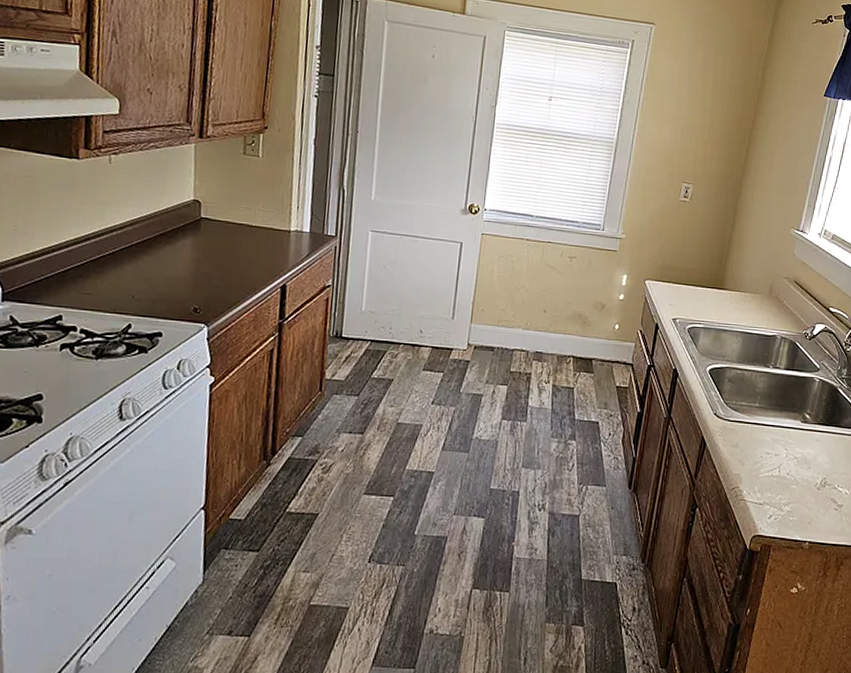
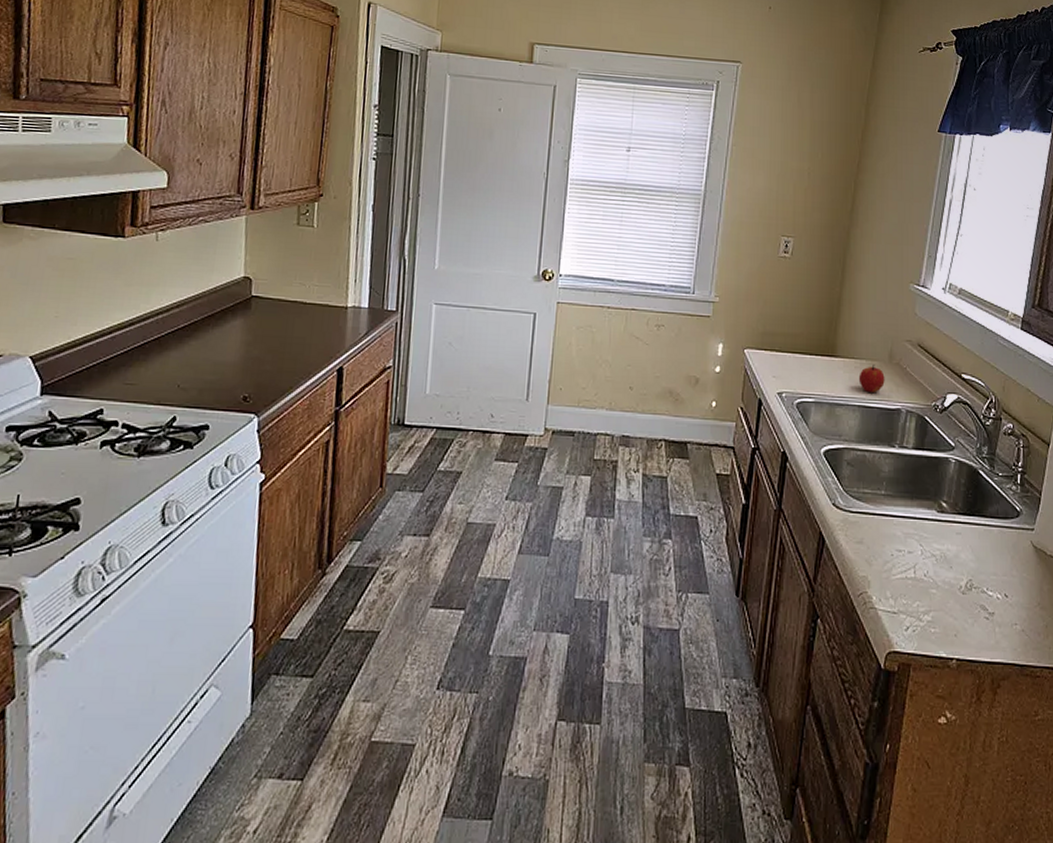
apple: none [742,297,765,322] -> present [858,364,885,394]

